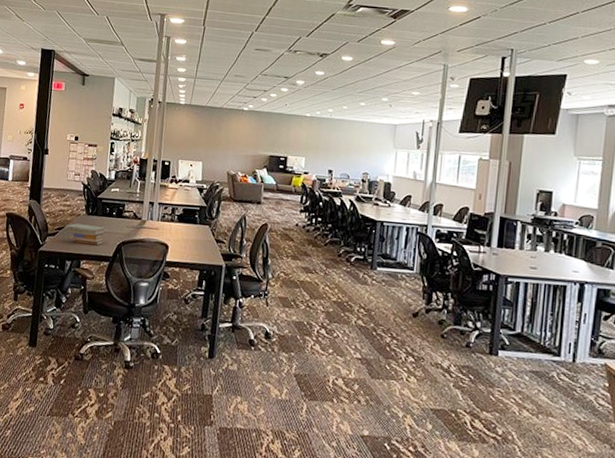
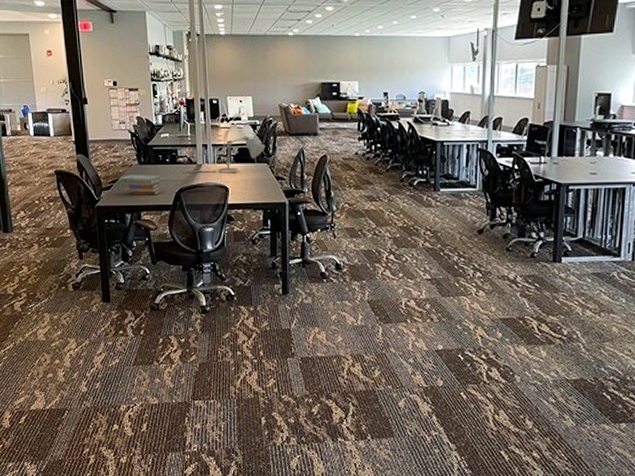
desk lamp: none [161,197,210,232] -> present [219,135,265,173]

